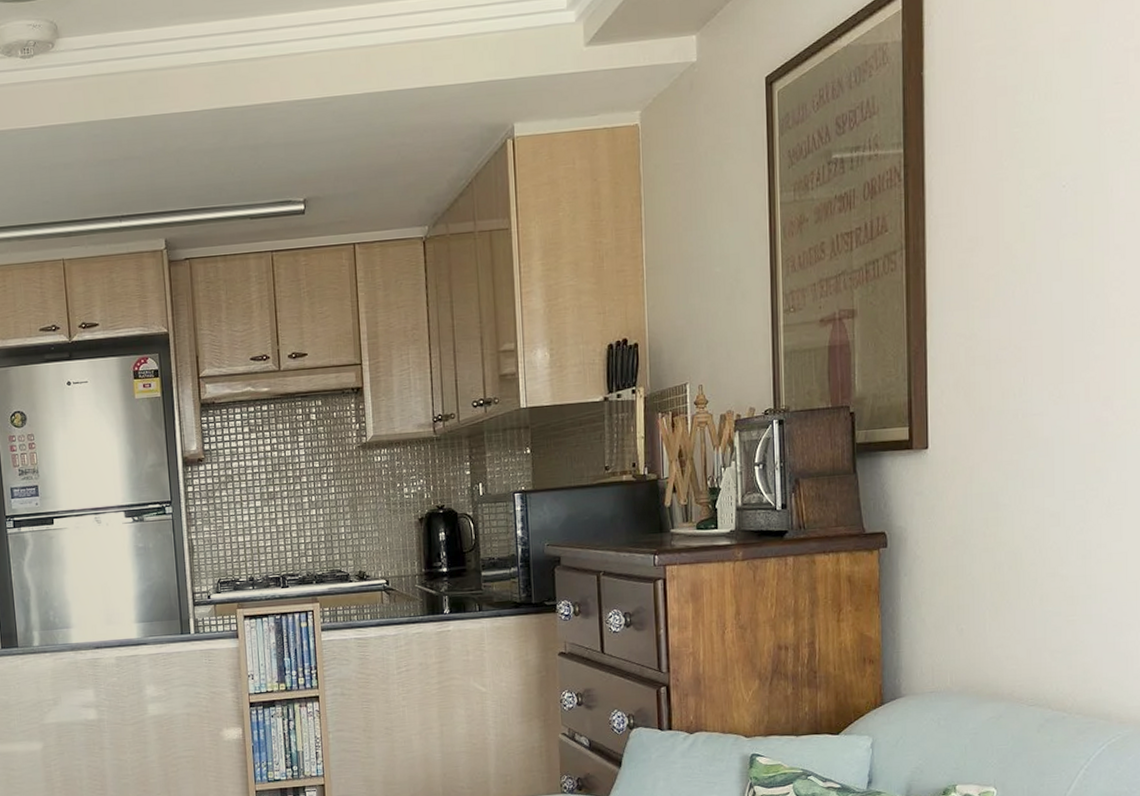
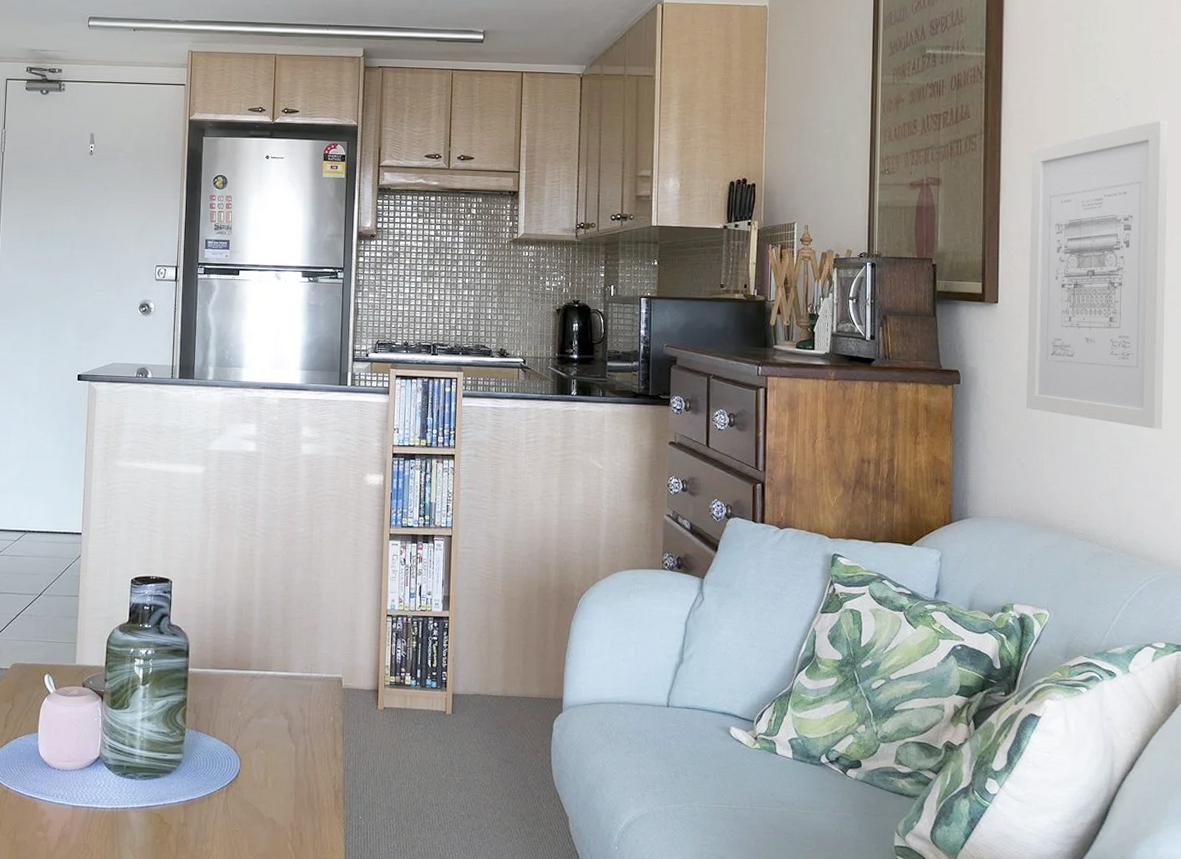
wall art: none [962,204,1126,572] -> present [1026,120,1169,429]

